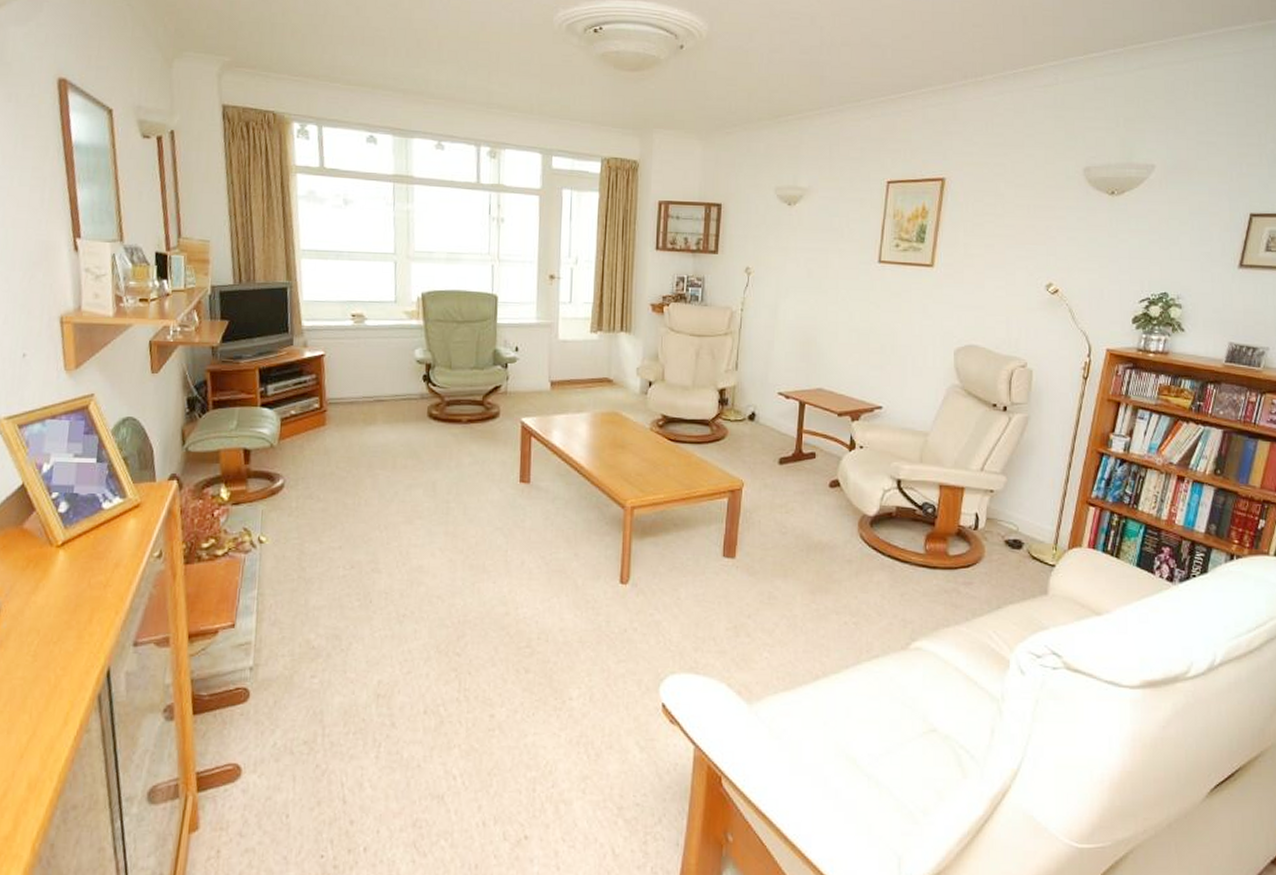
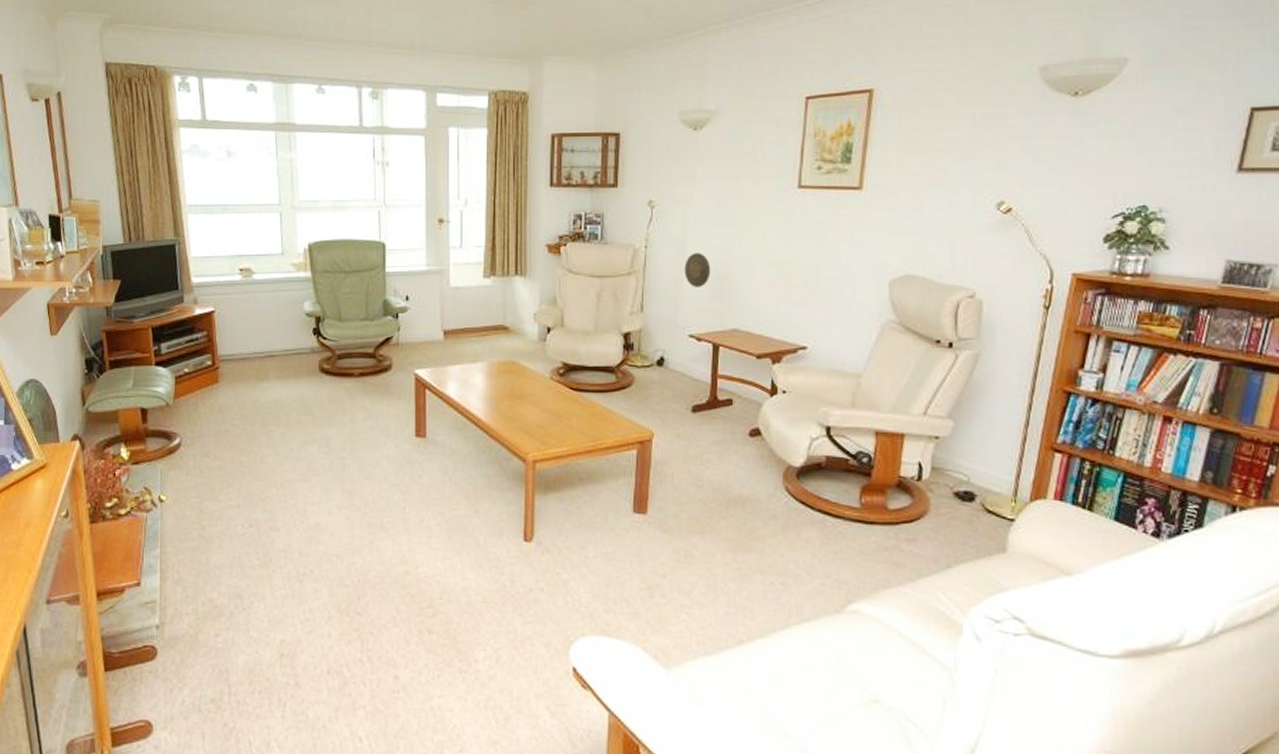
decorative plate: none [776,317,800,350] -> present [684,252,711,288]

